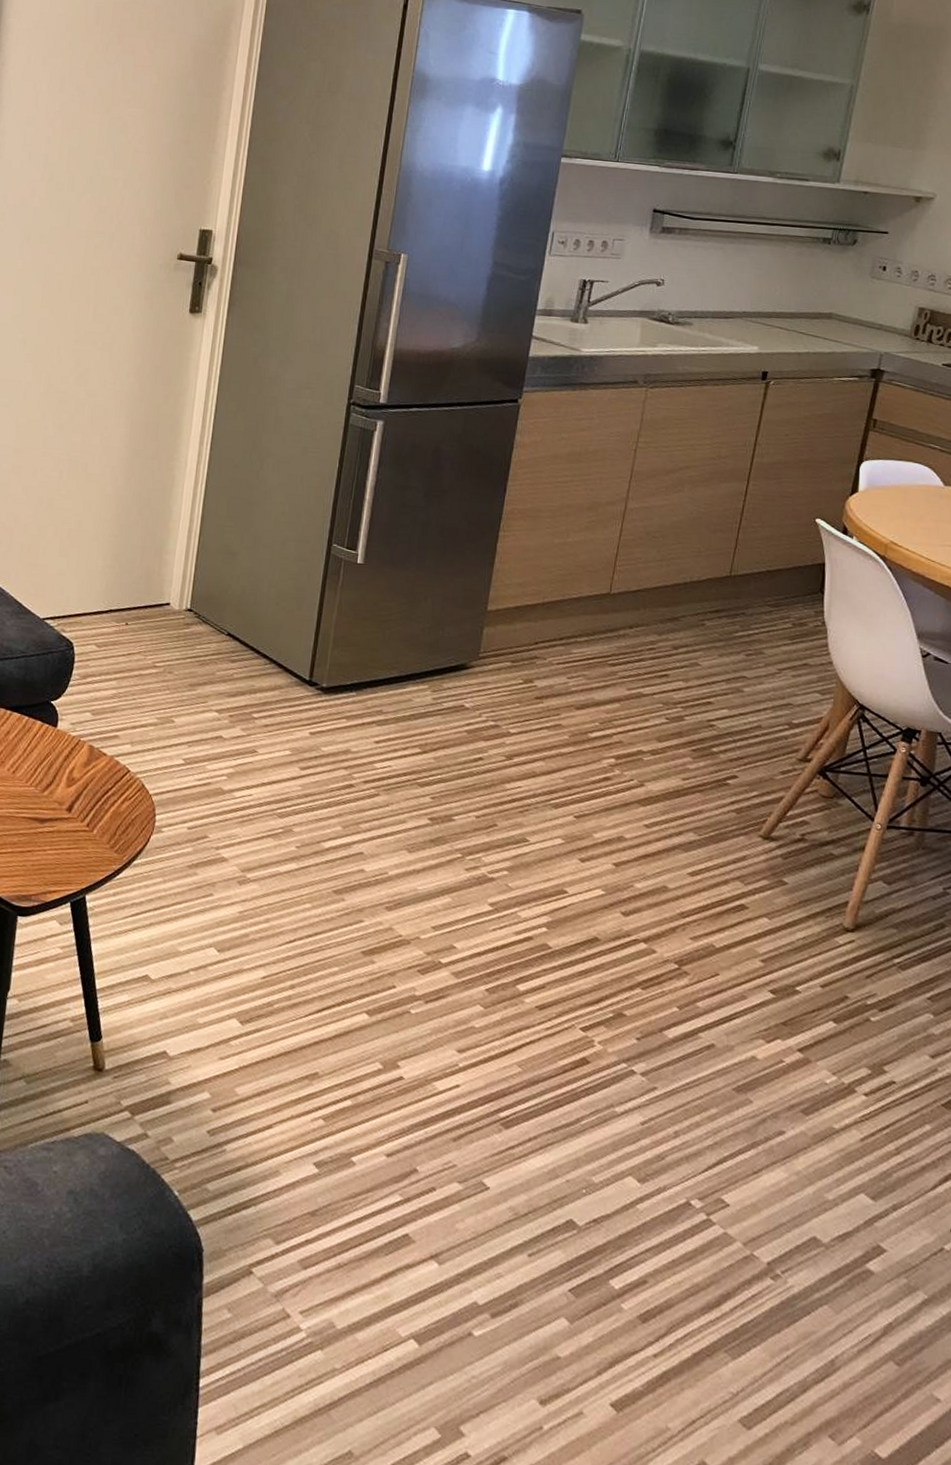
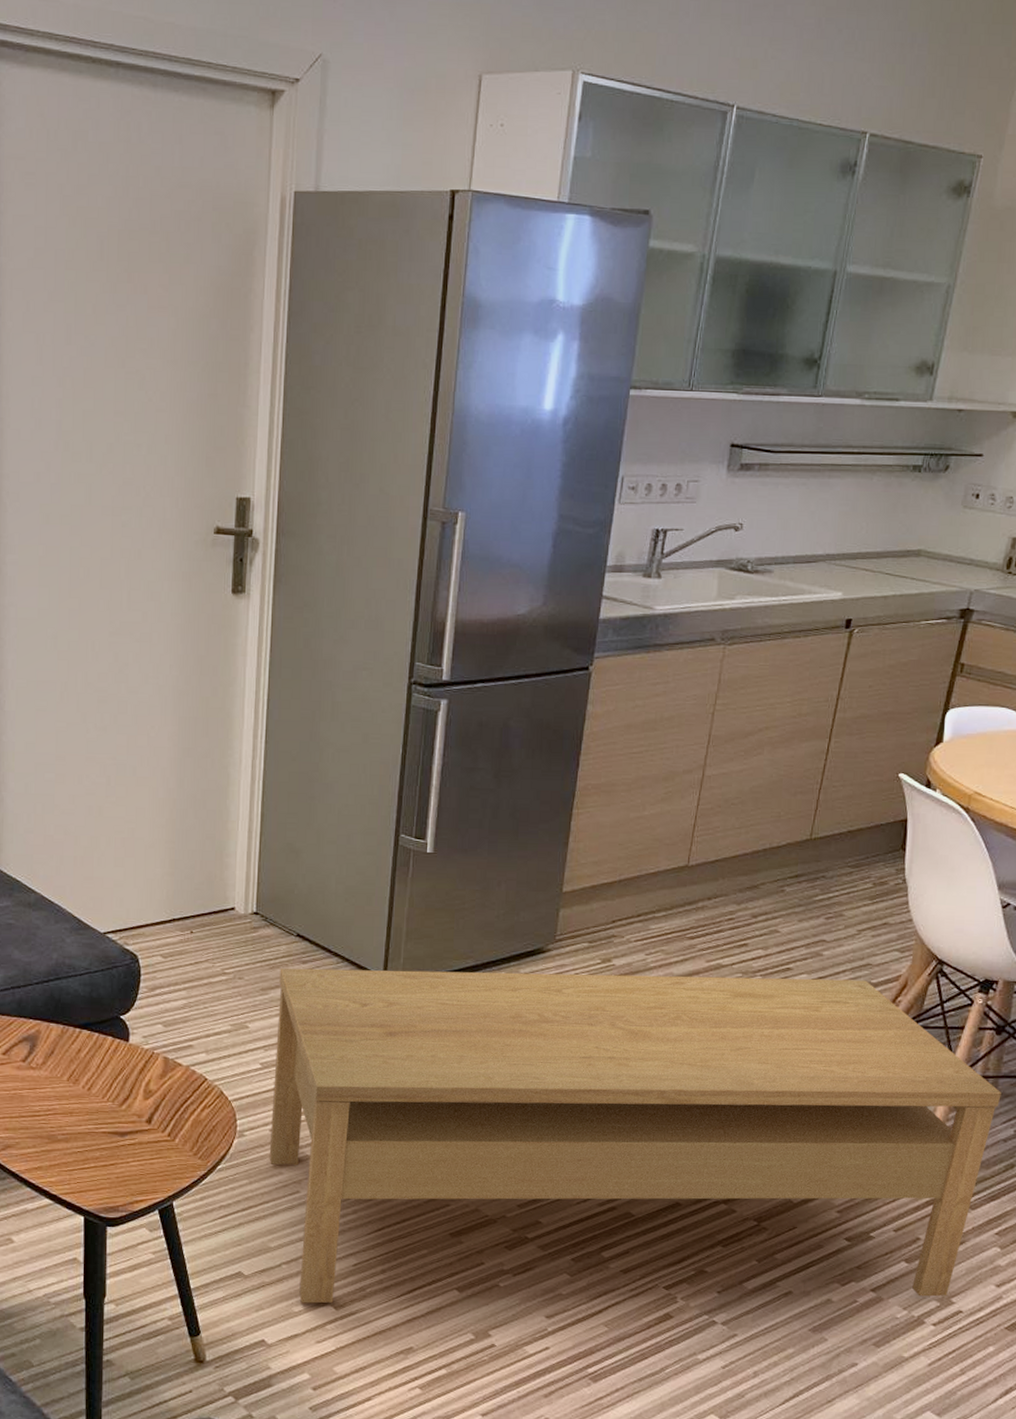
coffee table: none [185,666,928,1064] -> present [269,968,1002,1304]

